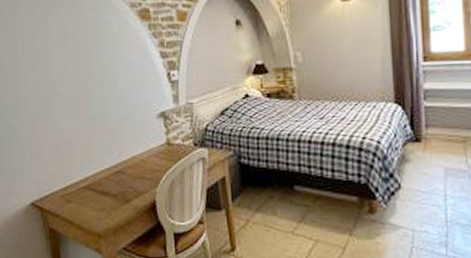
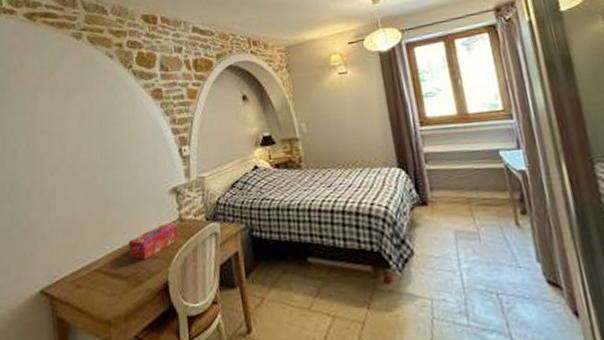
tissue box: none [115,147,165,181] -> present [128,224,178,261]

